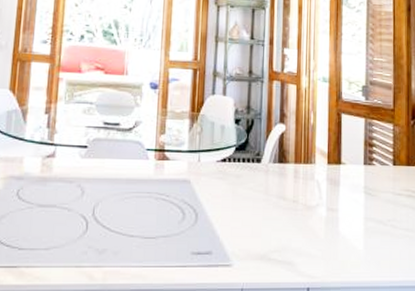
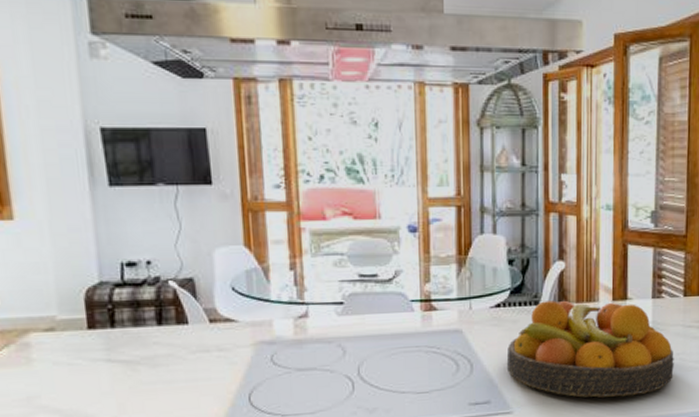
fruit bowl: none [228,159,385,259] -> present [506,300,674,398]

